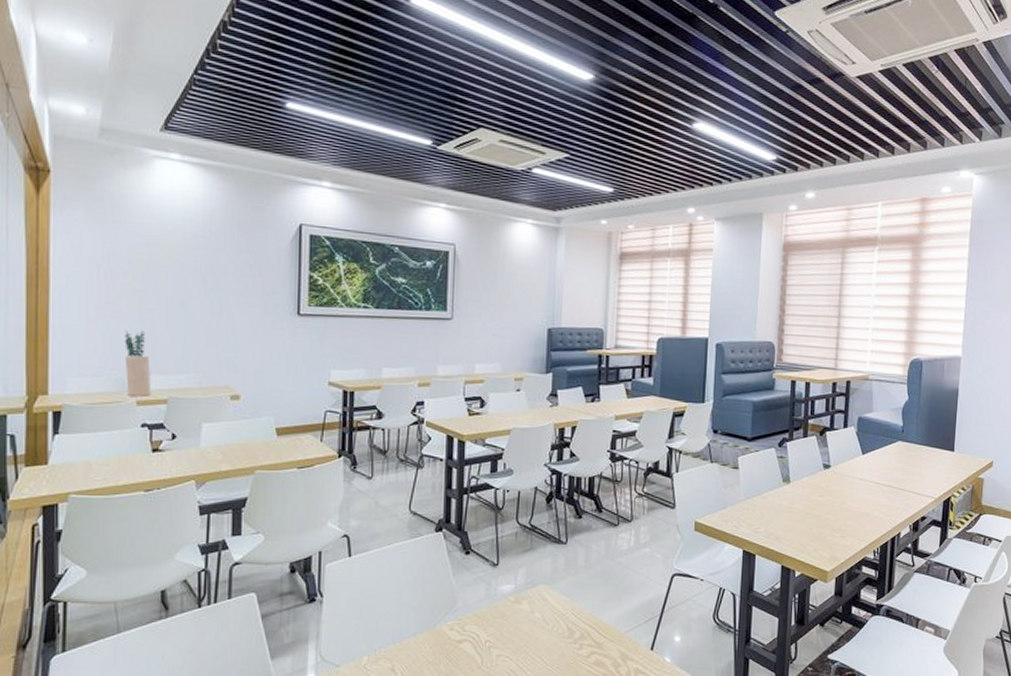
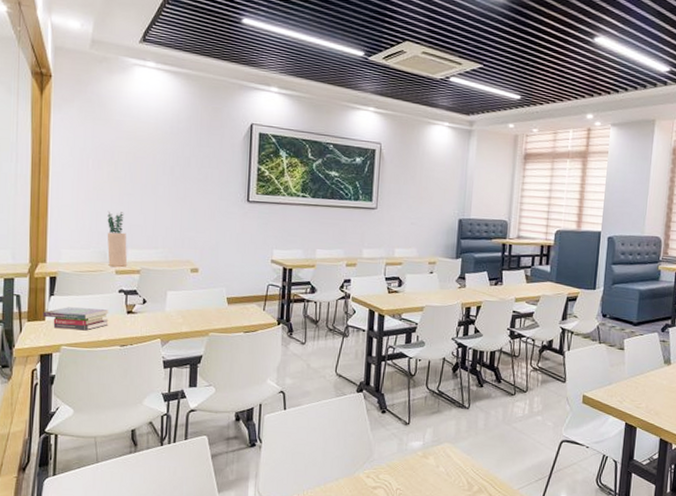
books: none [45,447,130,475] -> present [43,307,109,331]

